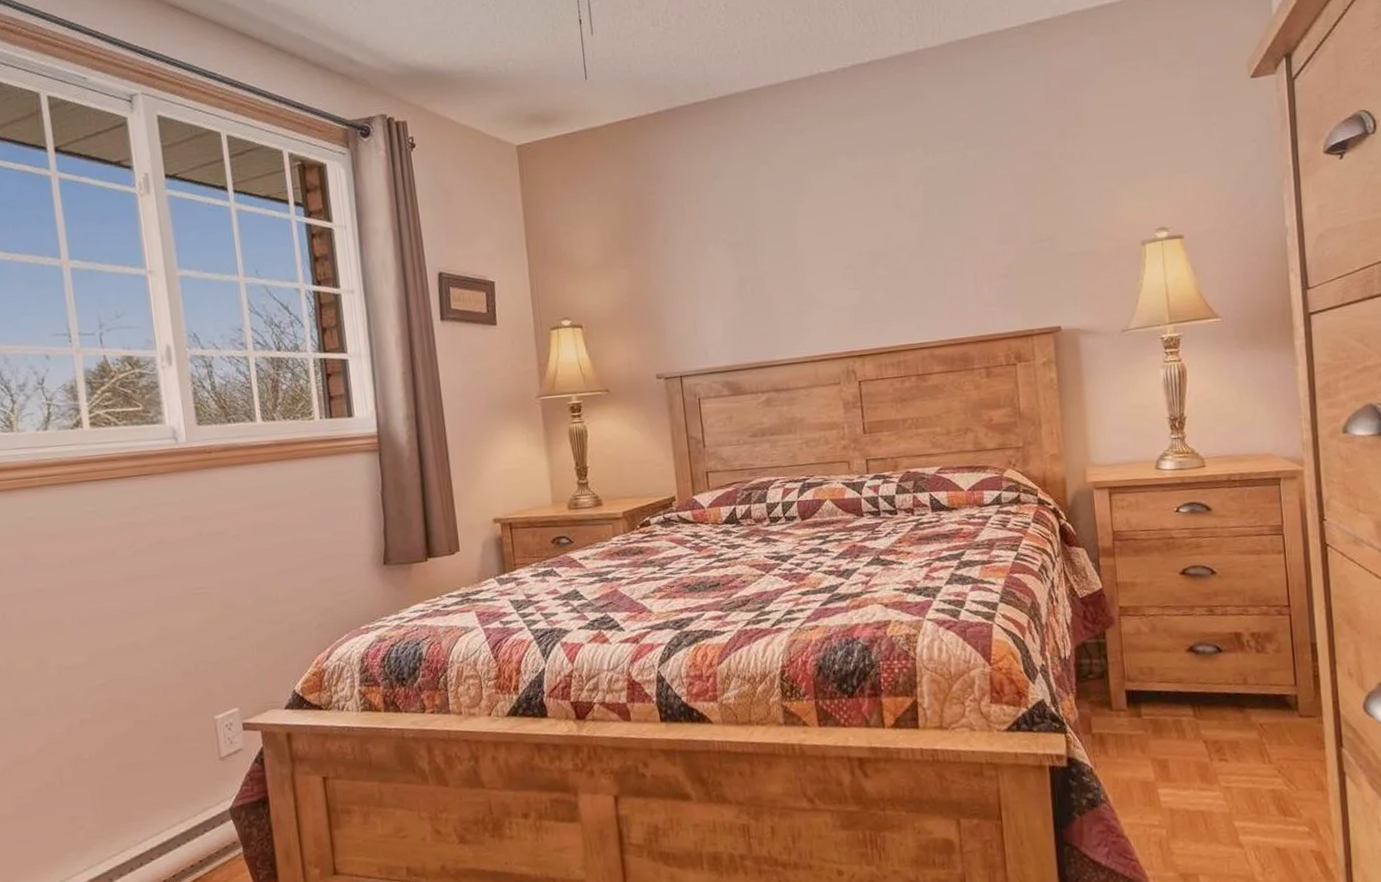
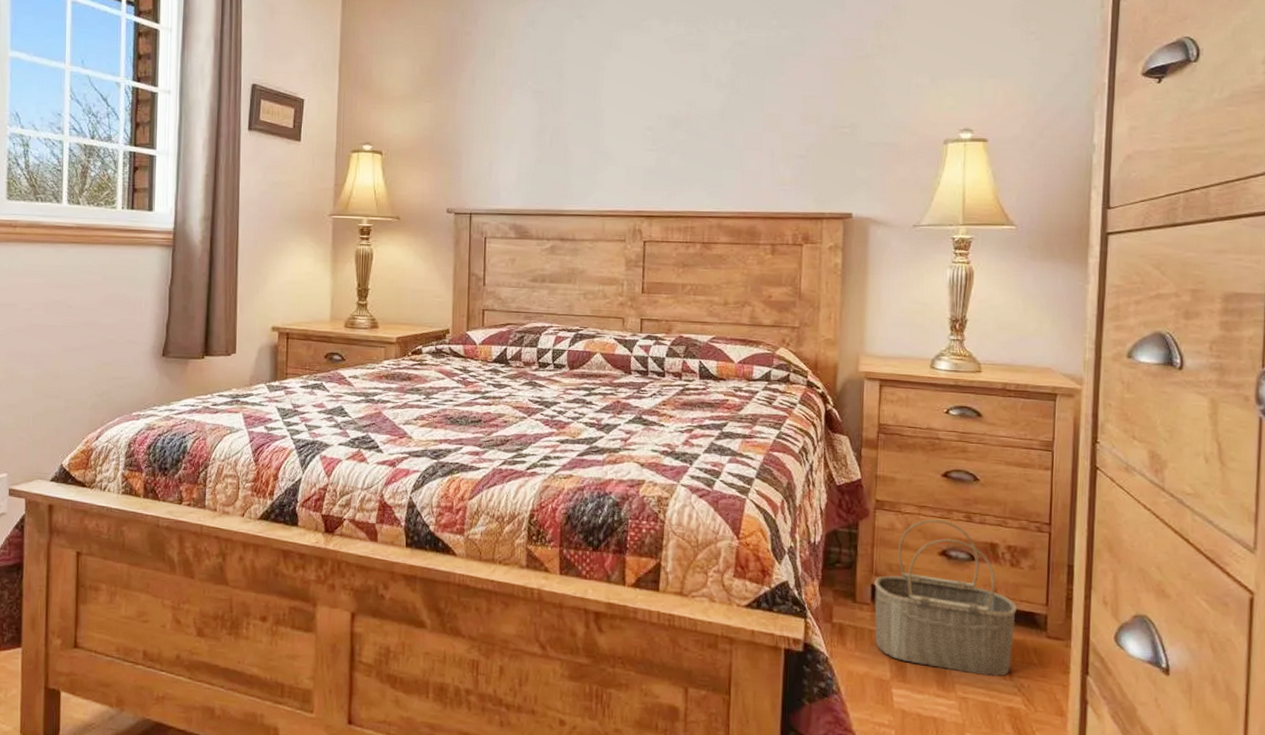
wicker basket: none [1128,617,1269,764] -> present [874,519,1018,677]

